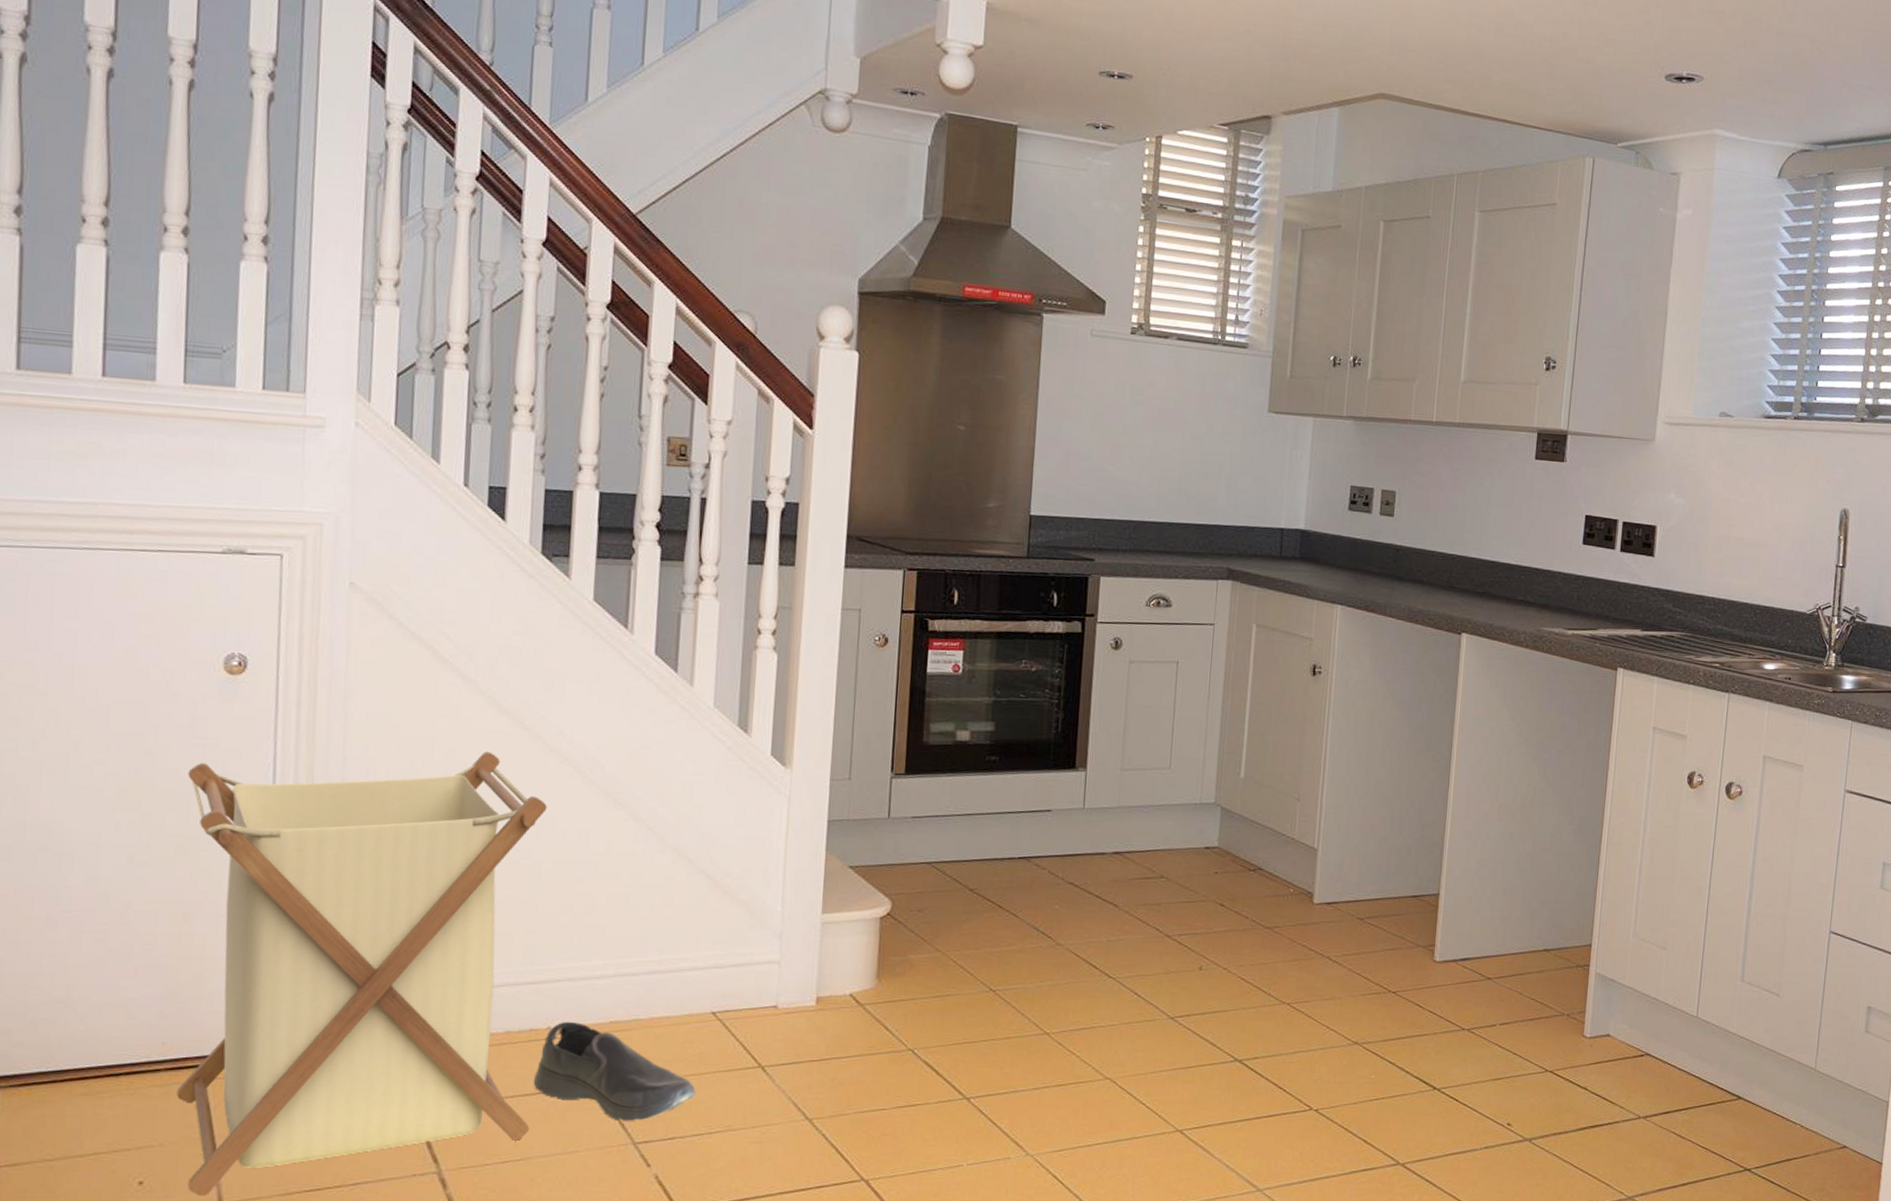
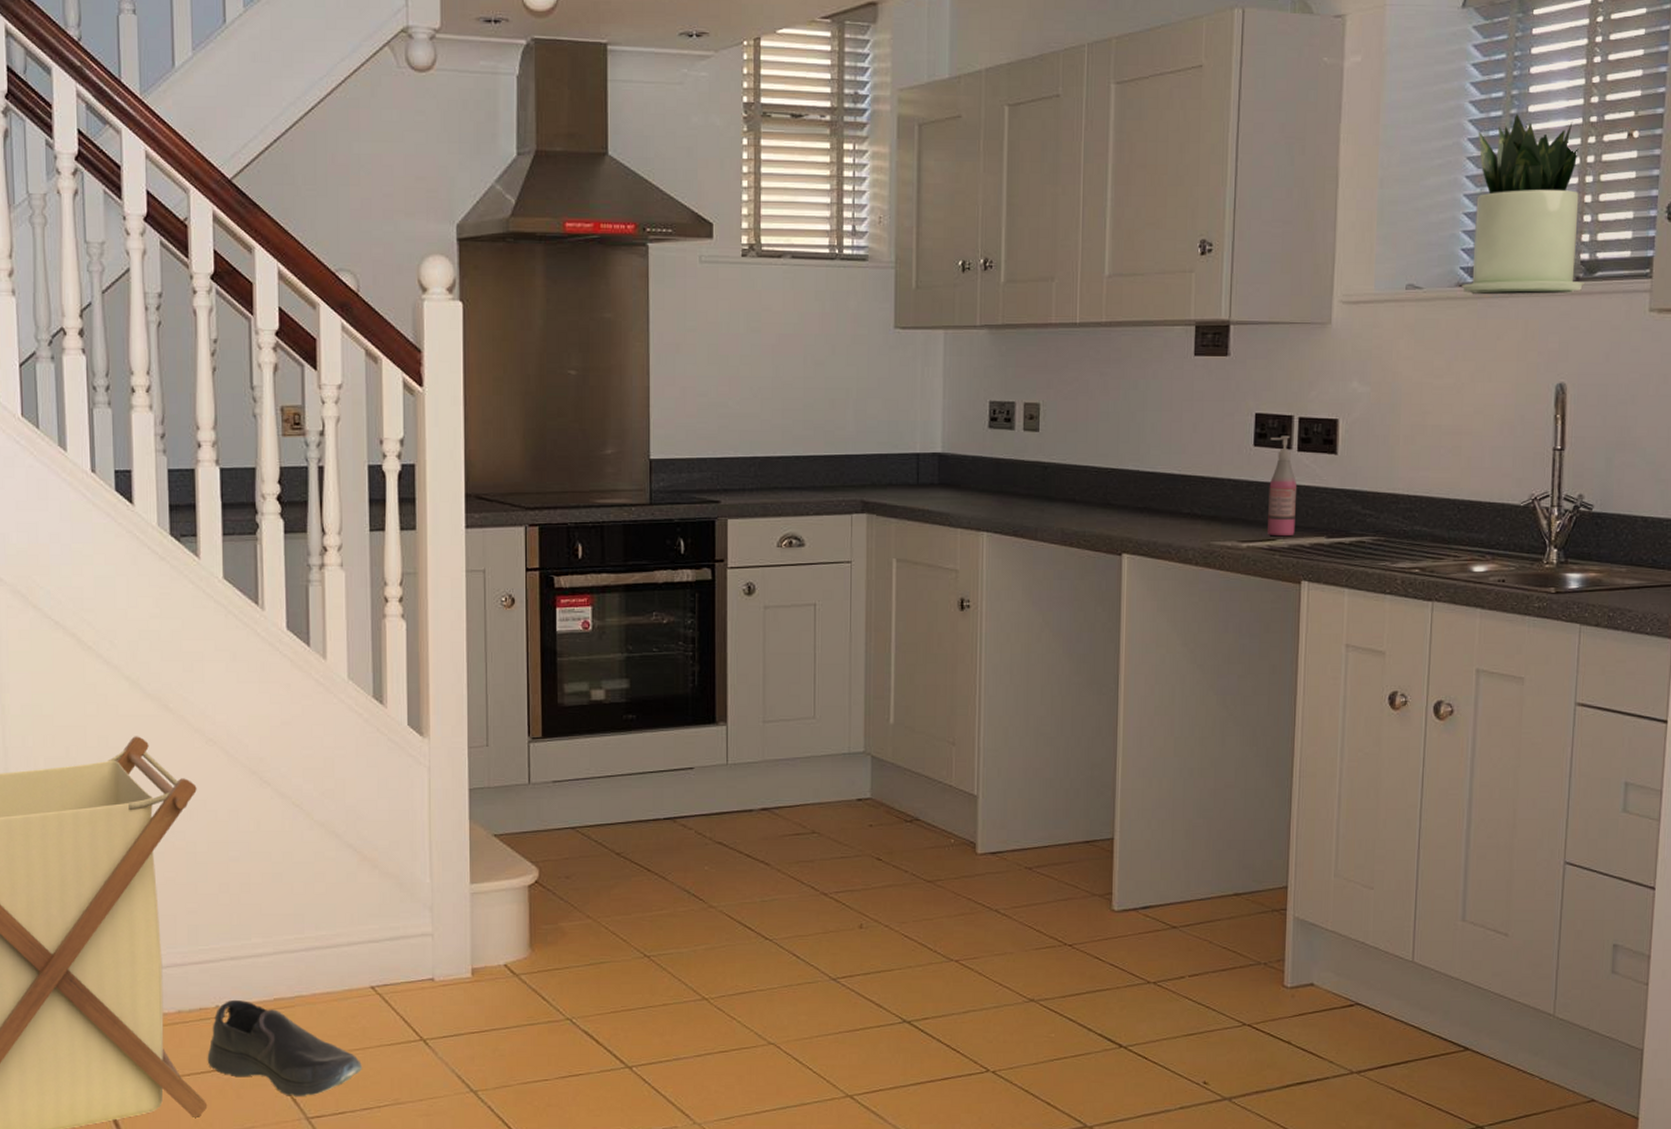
soap dispenser: none [1591,536,1619,628] -> present [1268,435,1298,537]
planter: none [1765,274,1869,433] -> present [1460,114,1586,297]

